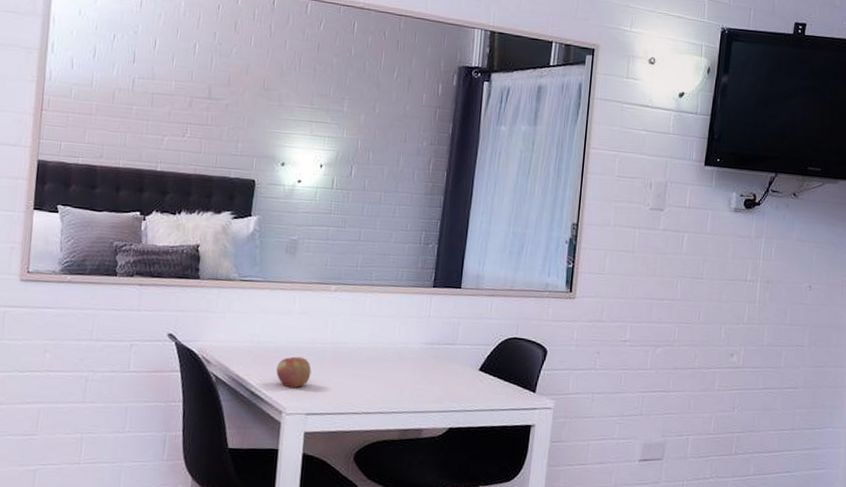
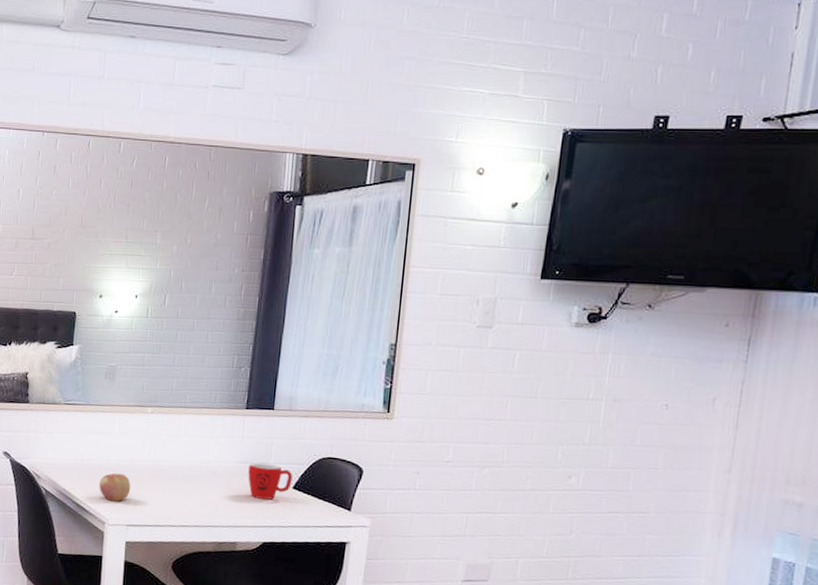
mug: none [434,344,479,383] -> present [248,463,293,500]

